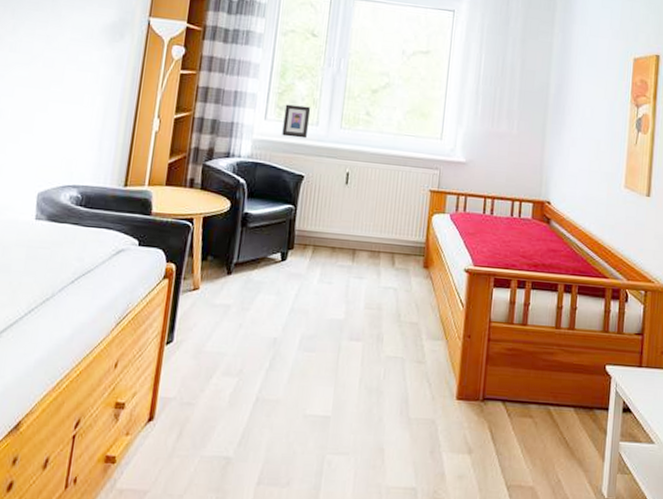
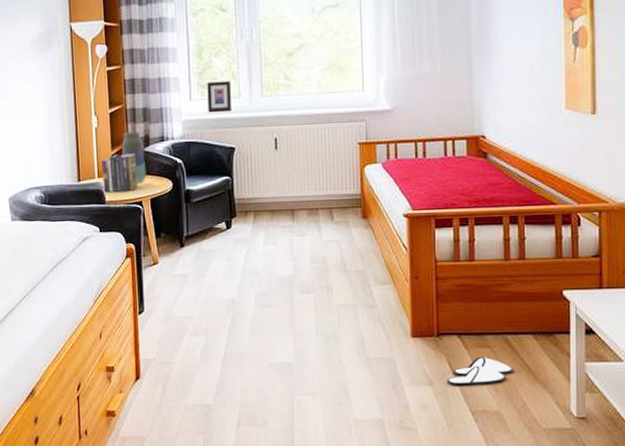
books: none [152,163,195,205] -> present [101,153,138,193]
vase: none [181,141,206,200] -> present [122,131,147,185]
slippers: none [485,426,553,458] -> present [446,356,514,386]

